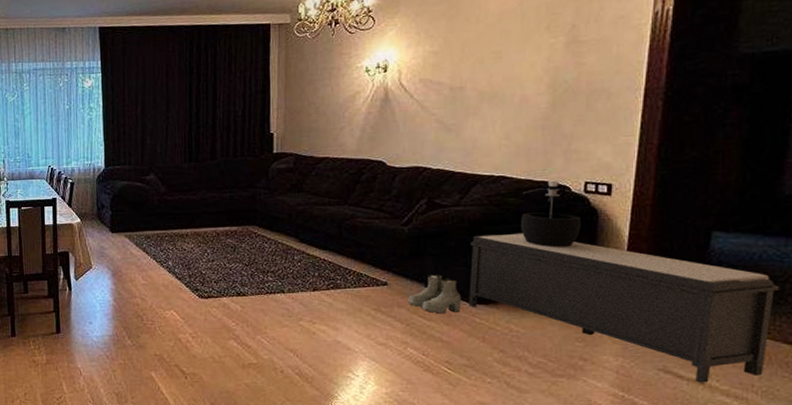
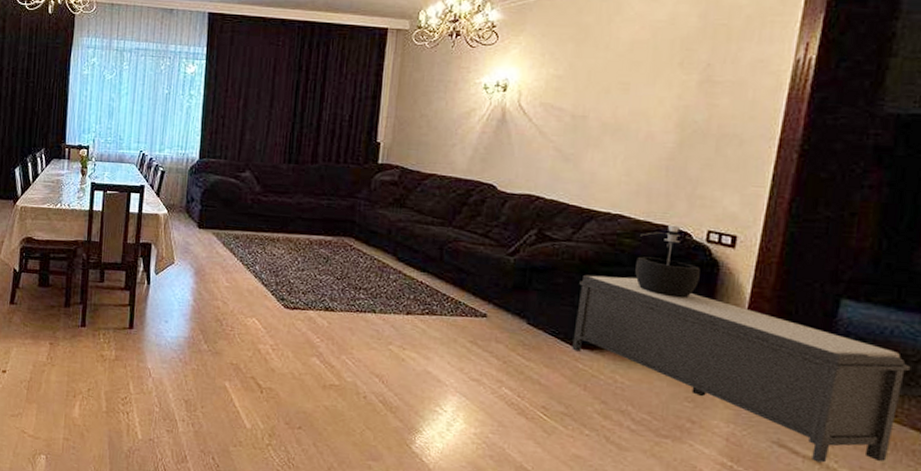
boots: present [408,275,462,314] -> none [507,311,565,355]

